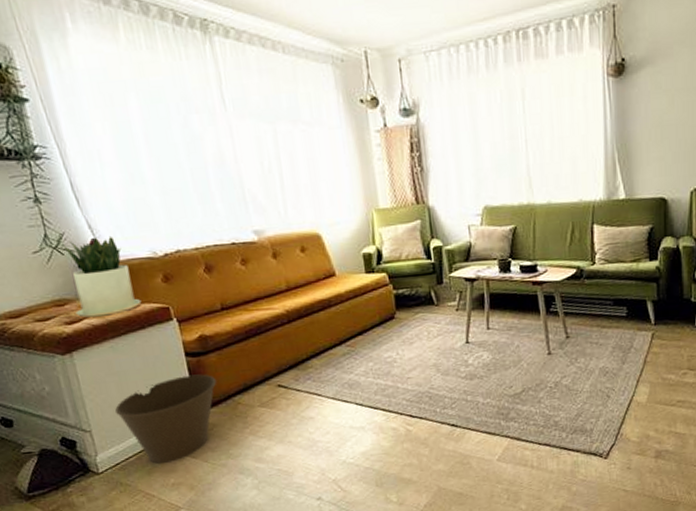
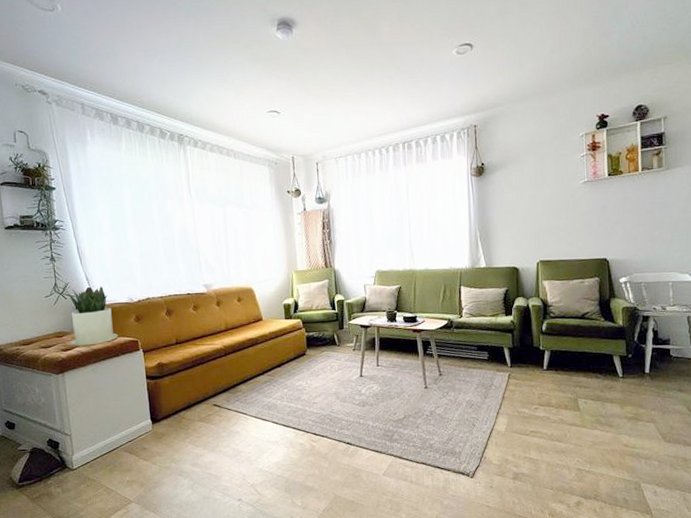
basket: present [114,374,217,464] -> none [90,393,168,464]

